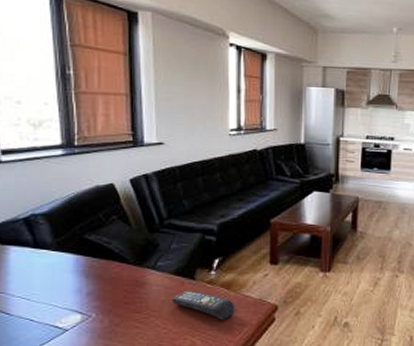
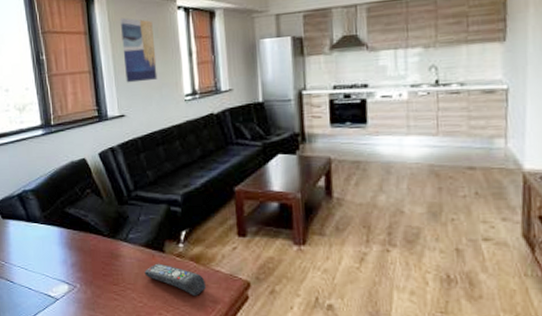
wall art: none [167,44,203,112] -> present [121,17,158,83]

